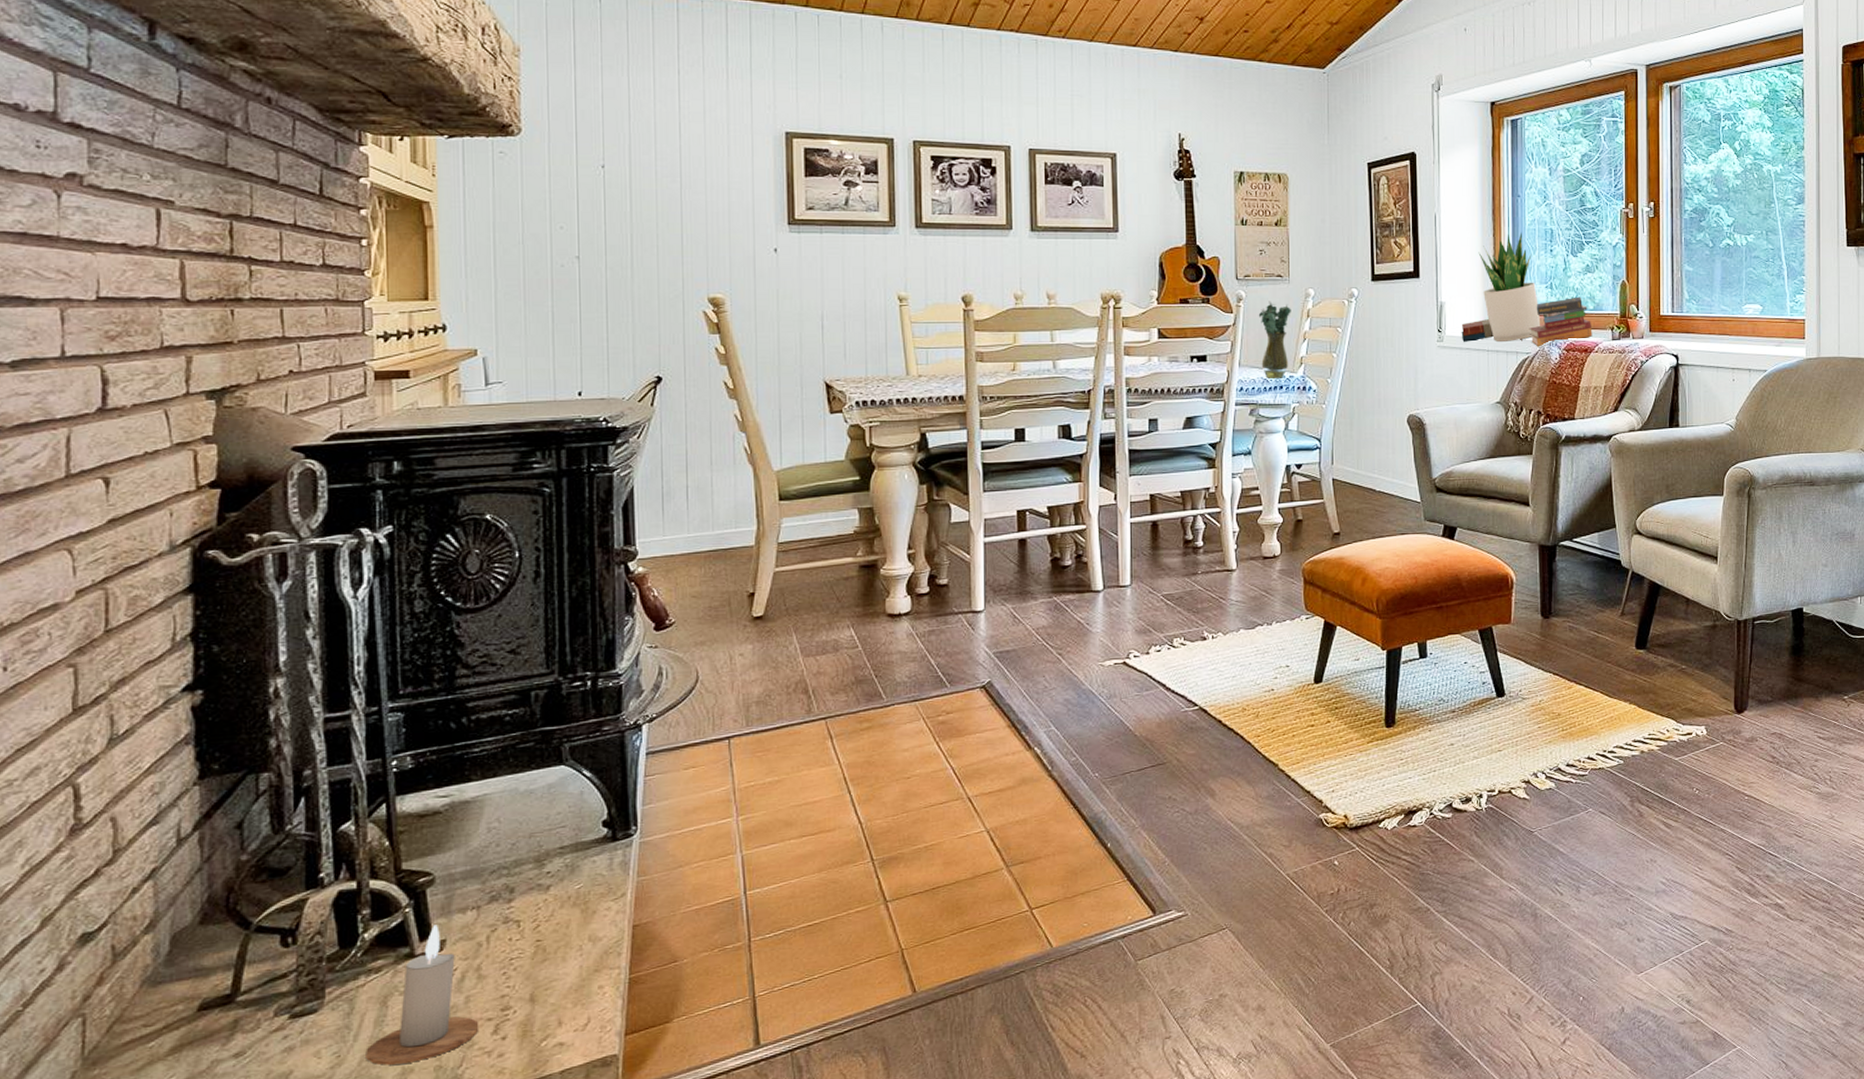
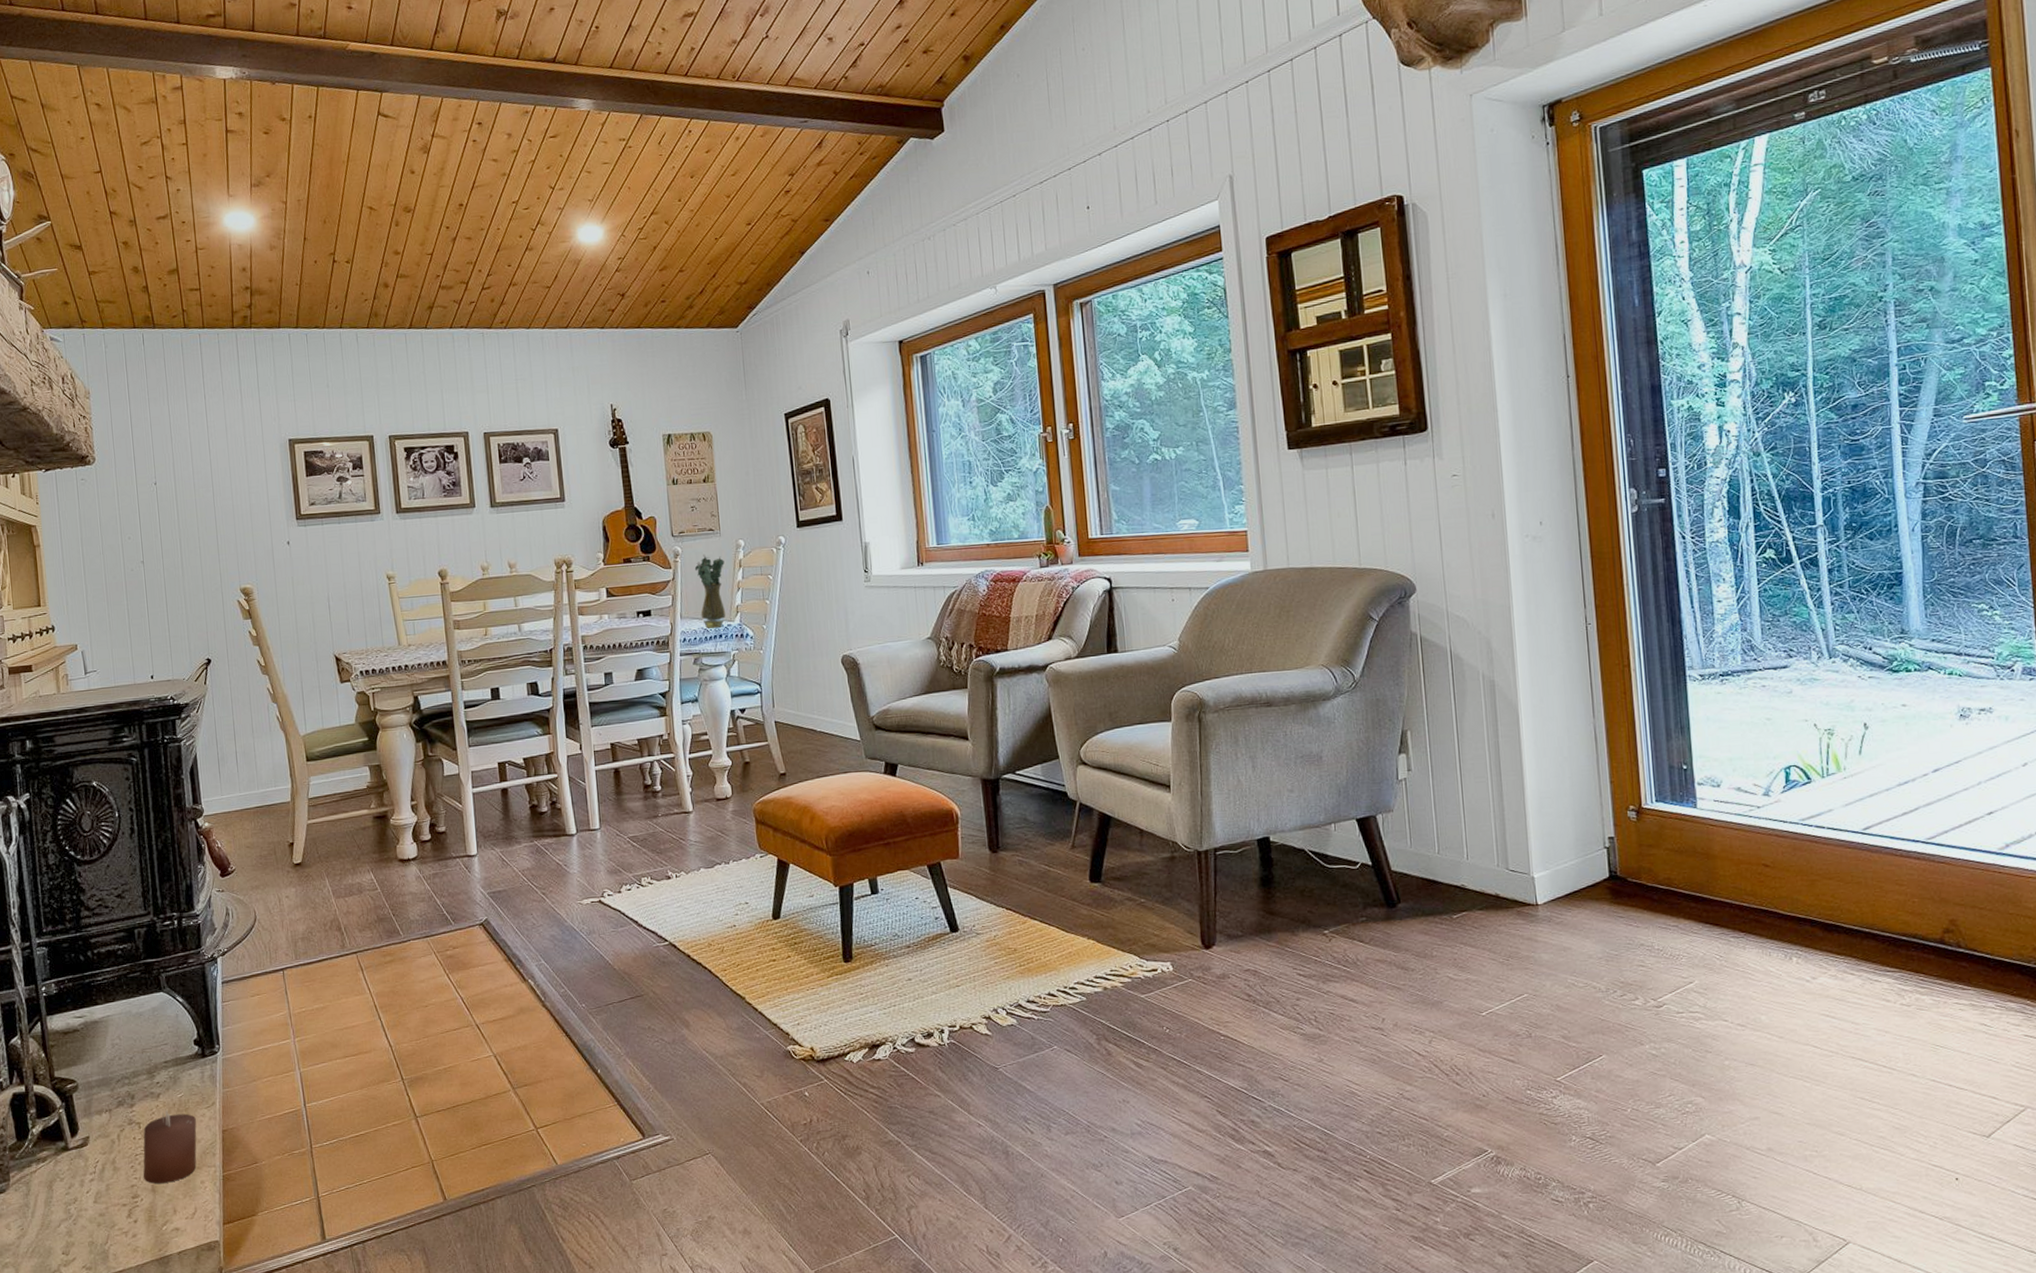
candle: present [366,925,479,1065] -> none [40,1124,118,1239]
candle: none [518,904,598,992] -> present [143,1110,197,1184]
books: present [1461,319,1494,343] -> none [886,556,920,582]
planter: present [1478,232,1541,343] -> none [898,467,966,579]
books: present [1529,296,1593,347] -> none [954,526,1020,580]

